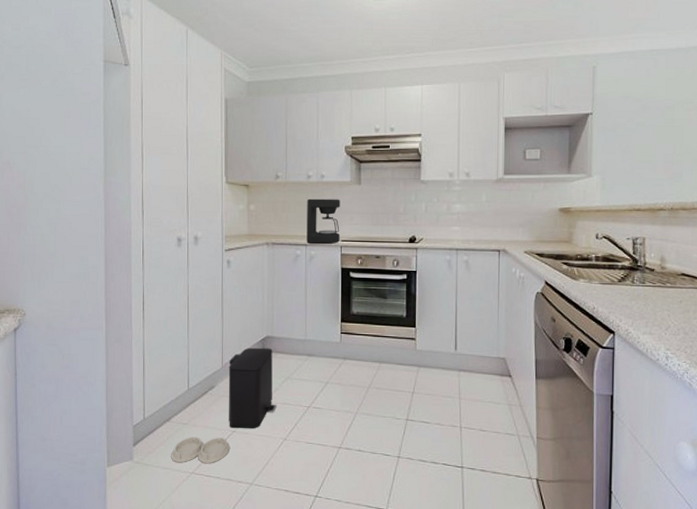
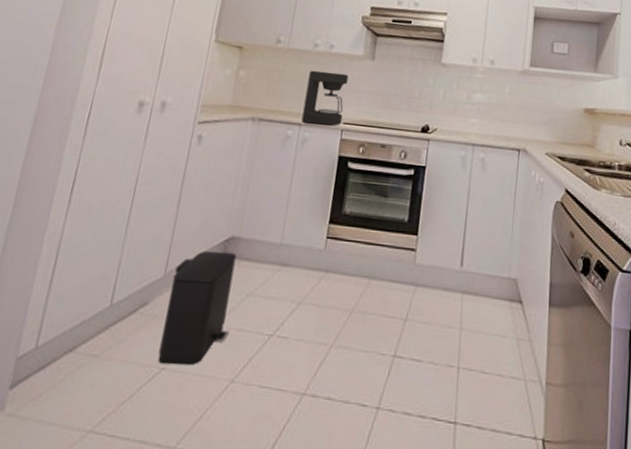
pet bowl: present [171,436,230,464] -> none [63,375,154,418]

